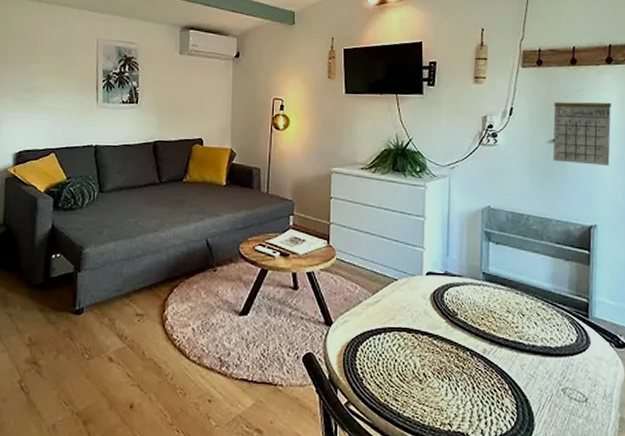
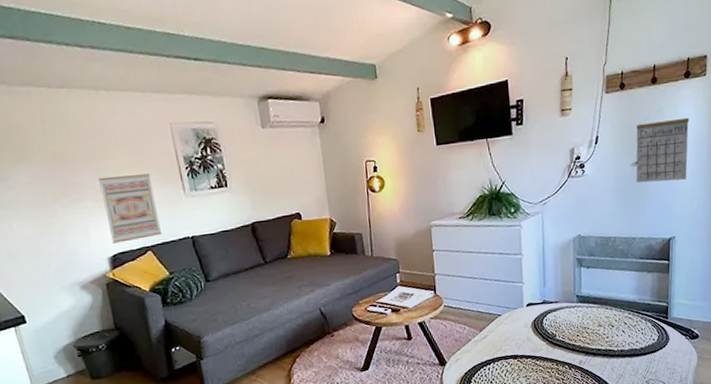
wall art: none [21,78,70,141] -> present [98,173,163,244]

